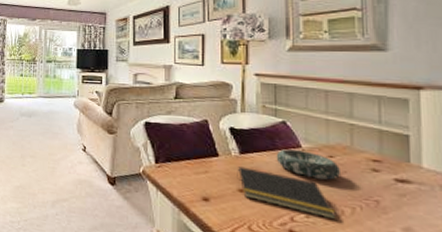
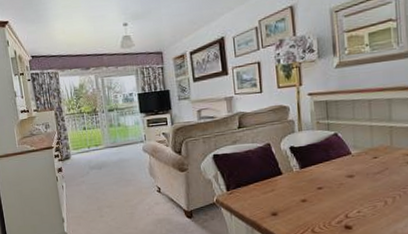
notepad: present [237,166,336,220] -> none [299,180,381,210]
decorative bowl: present [276,149,342,180] -> none [330,156,384,179]

